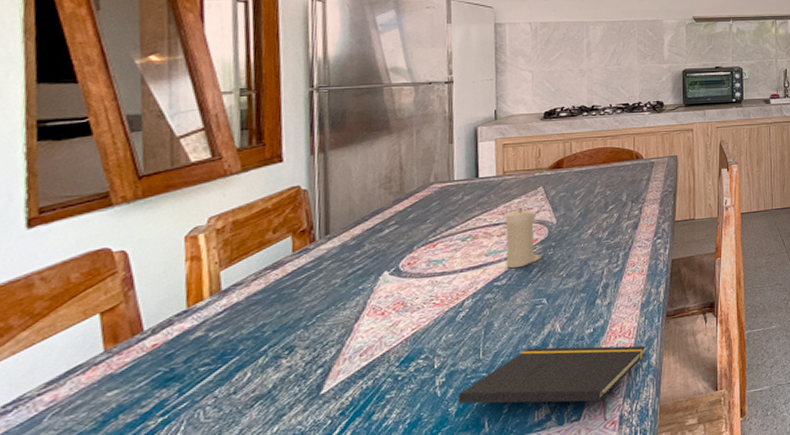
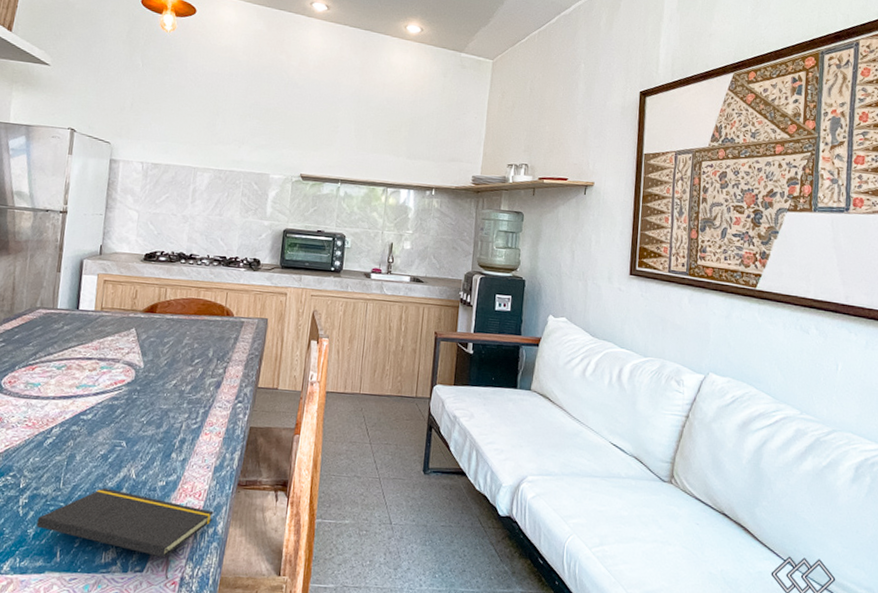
candle: present [504,208,542,269] -> none [93,346,127,406]

